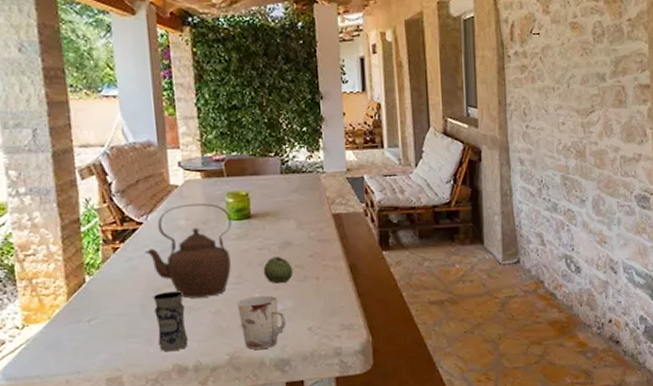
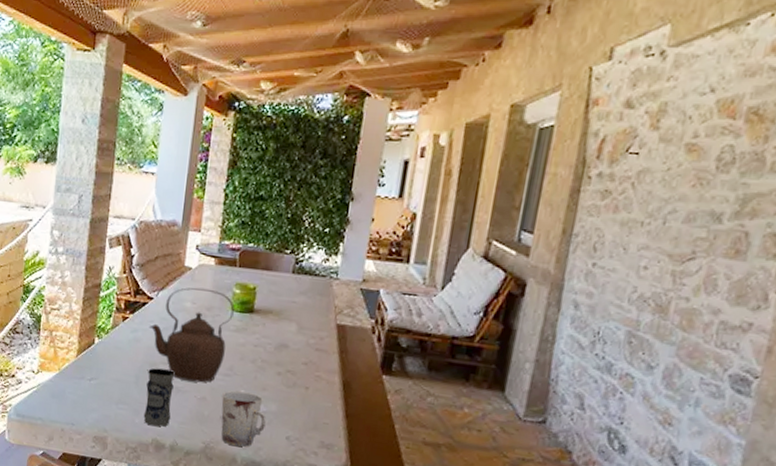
fruit: present [263,255,293,284] -> none [253,356,284,385]

